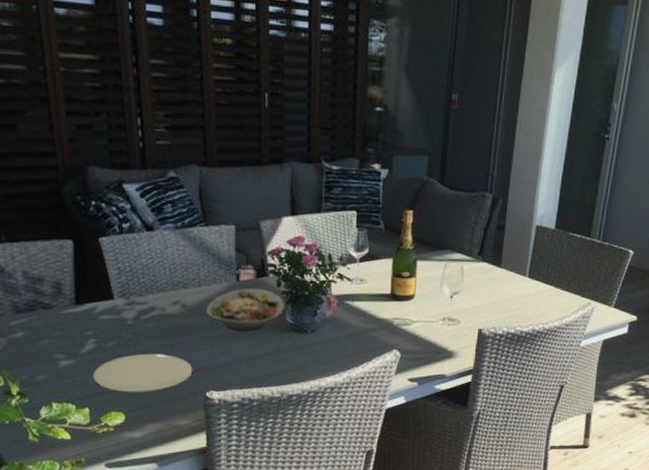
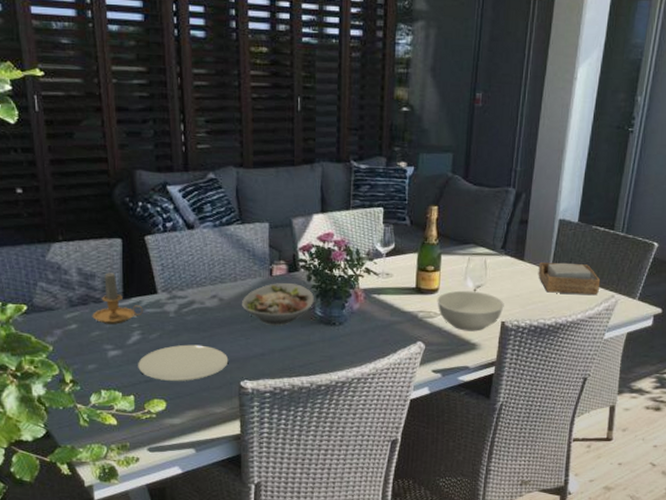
candle: none [40,275,98,332] -> present [92,271,143,324]
bowl: none [413,297,481,339] -> present [437,290,504,332]
napkin holder: none [515,269,577,302] -> present [538,262,601,295]

